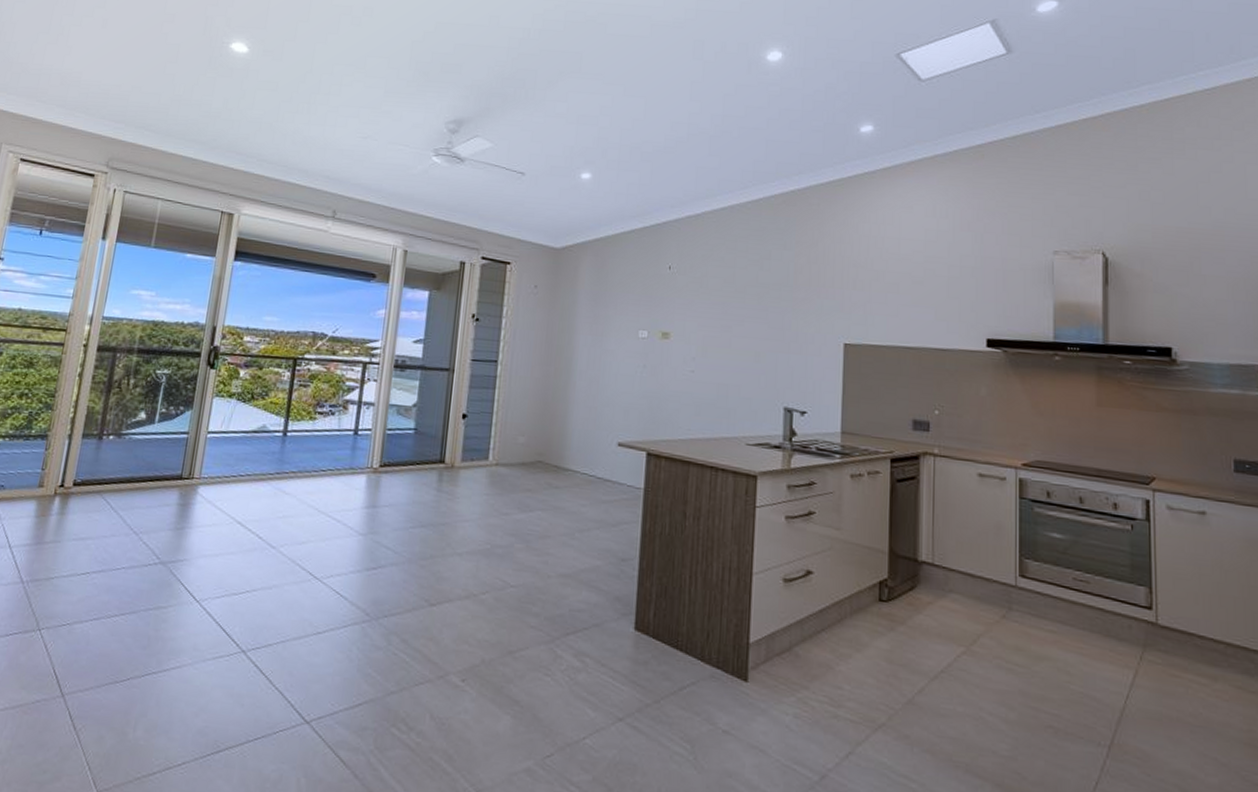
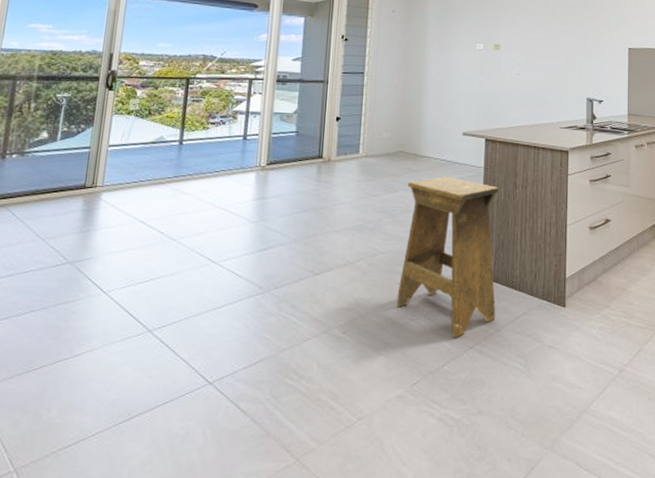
stool: none [528,496,664,704] -> present [397,176,500,337]

